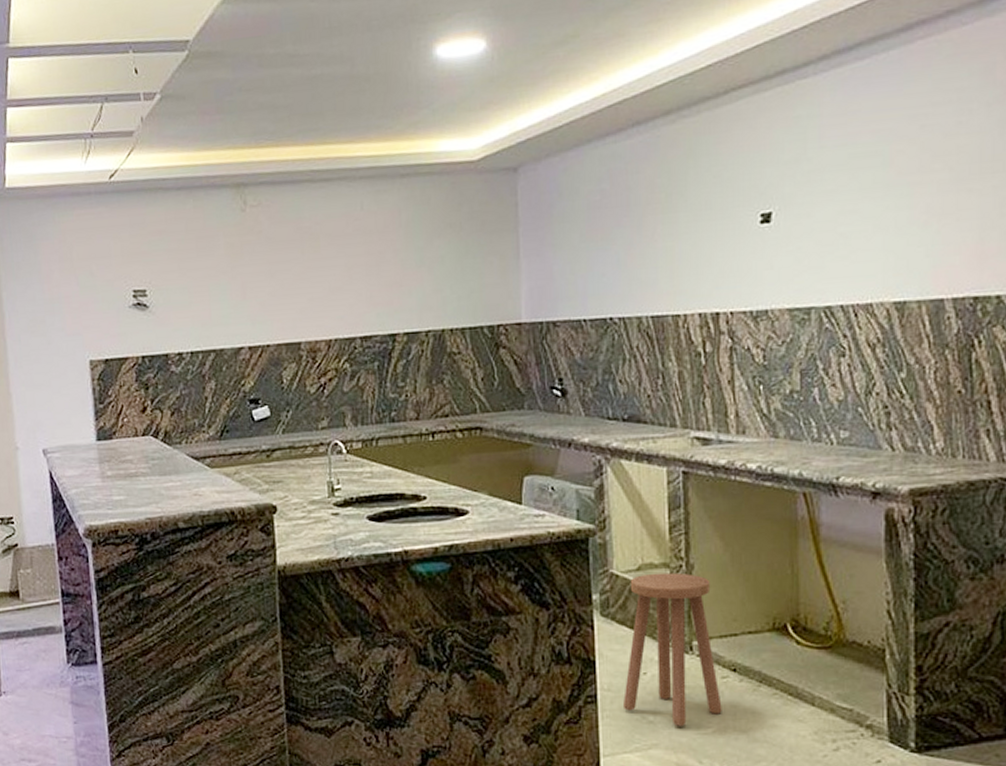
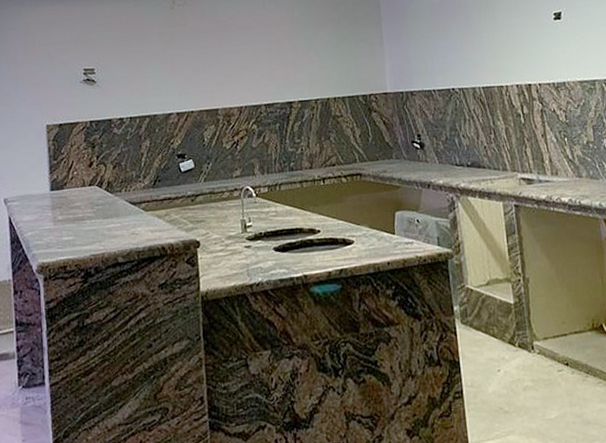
stool: present [622,572,722,727] -> none [481,286,561,415]

